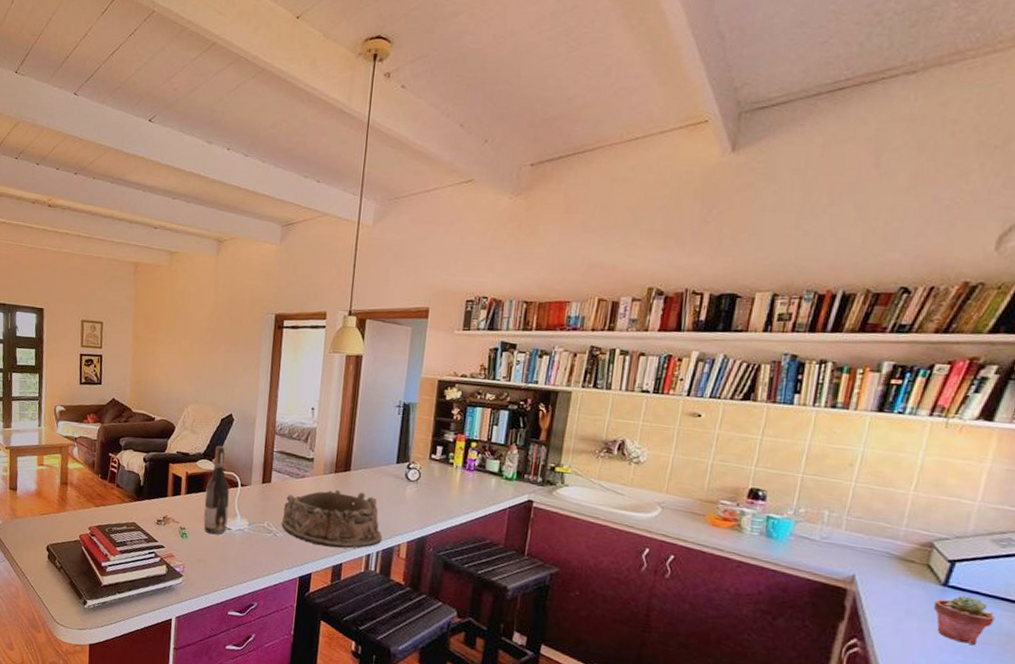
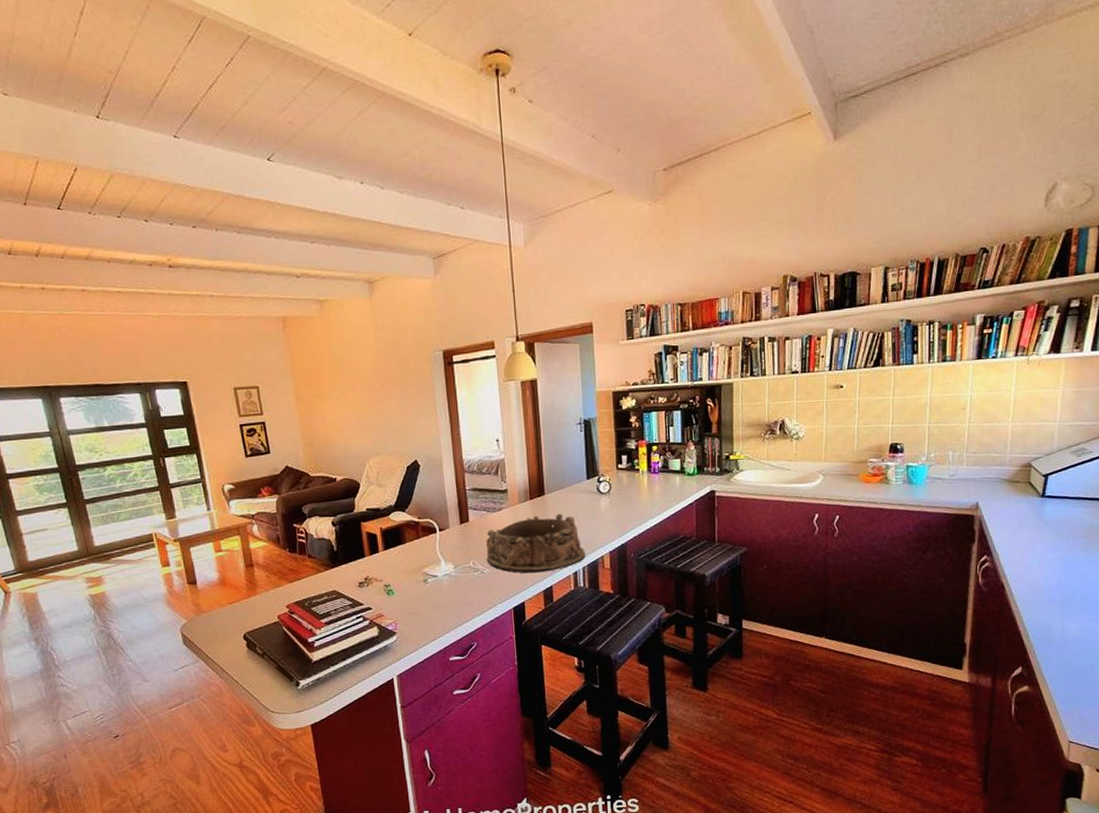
wine bottle: present [203,446,230,535] -> none [403,494,433,585]
potted succulent: present [934,595,995,646] -> none [1038,501,1080,541]

